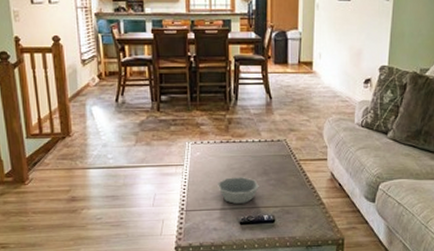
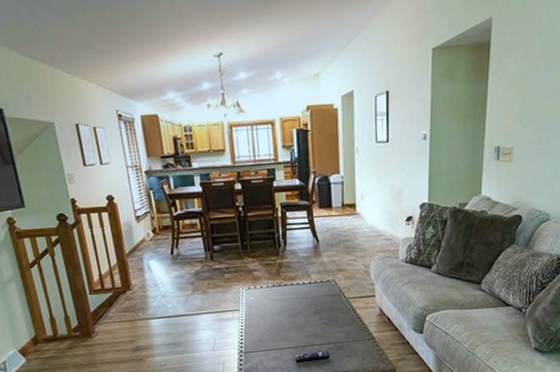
bowl: present [218,177,259,204] -> none [273,317,312,344]

